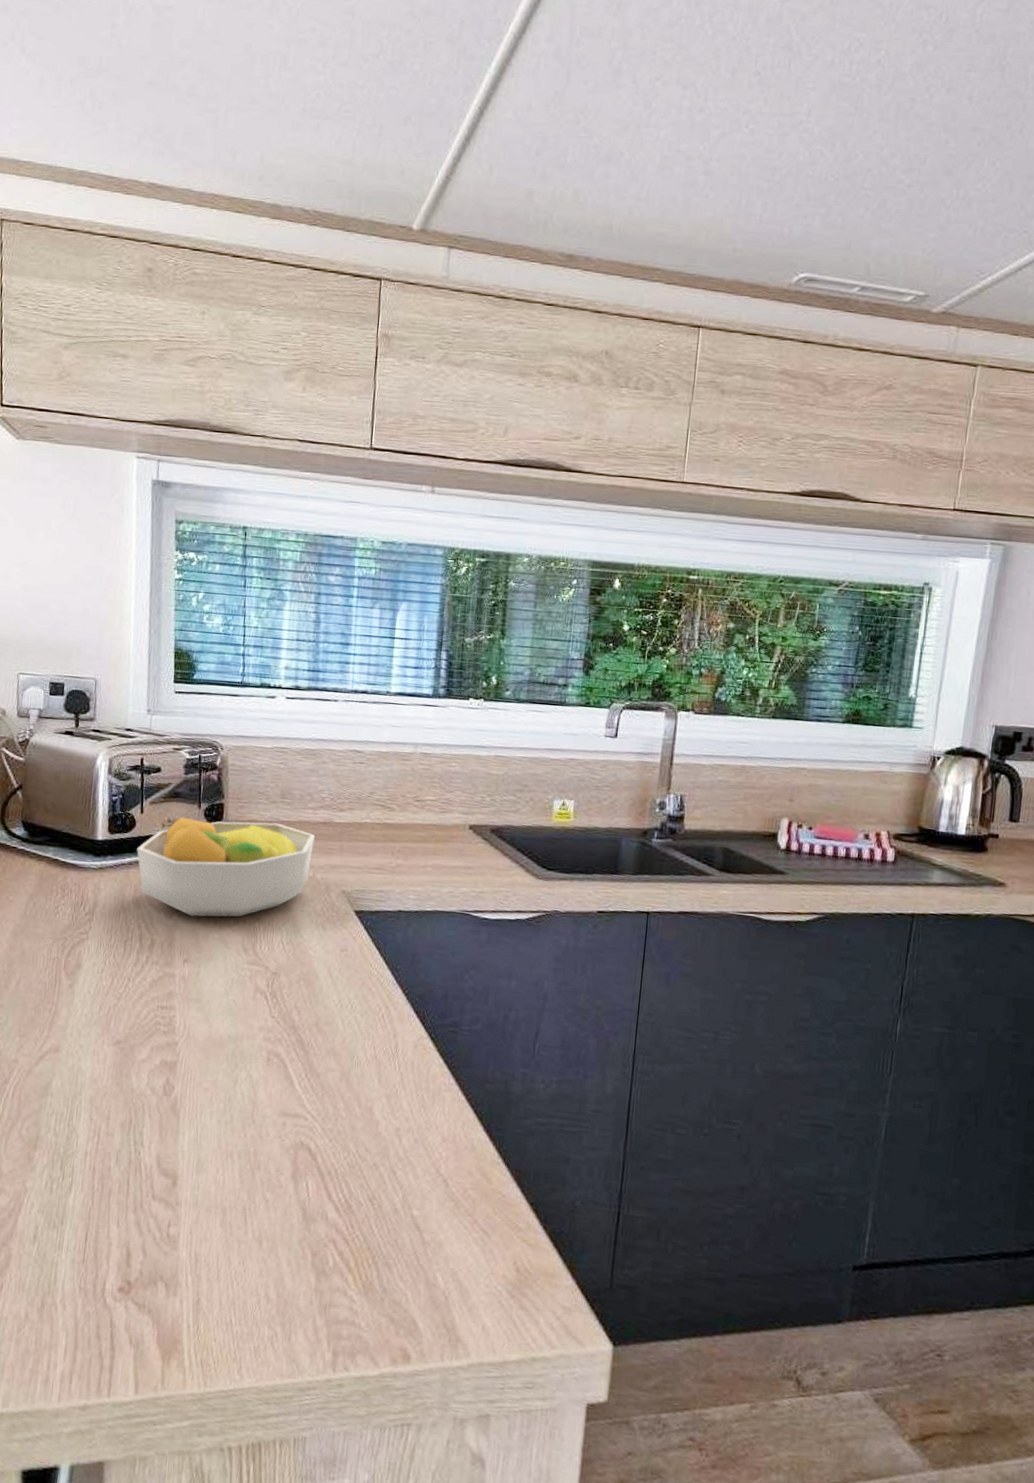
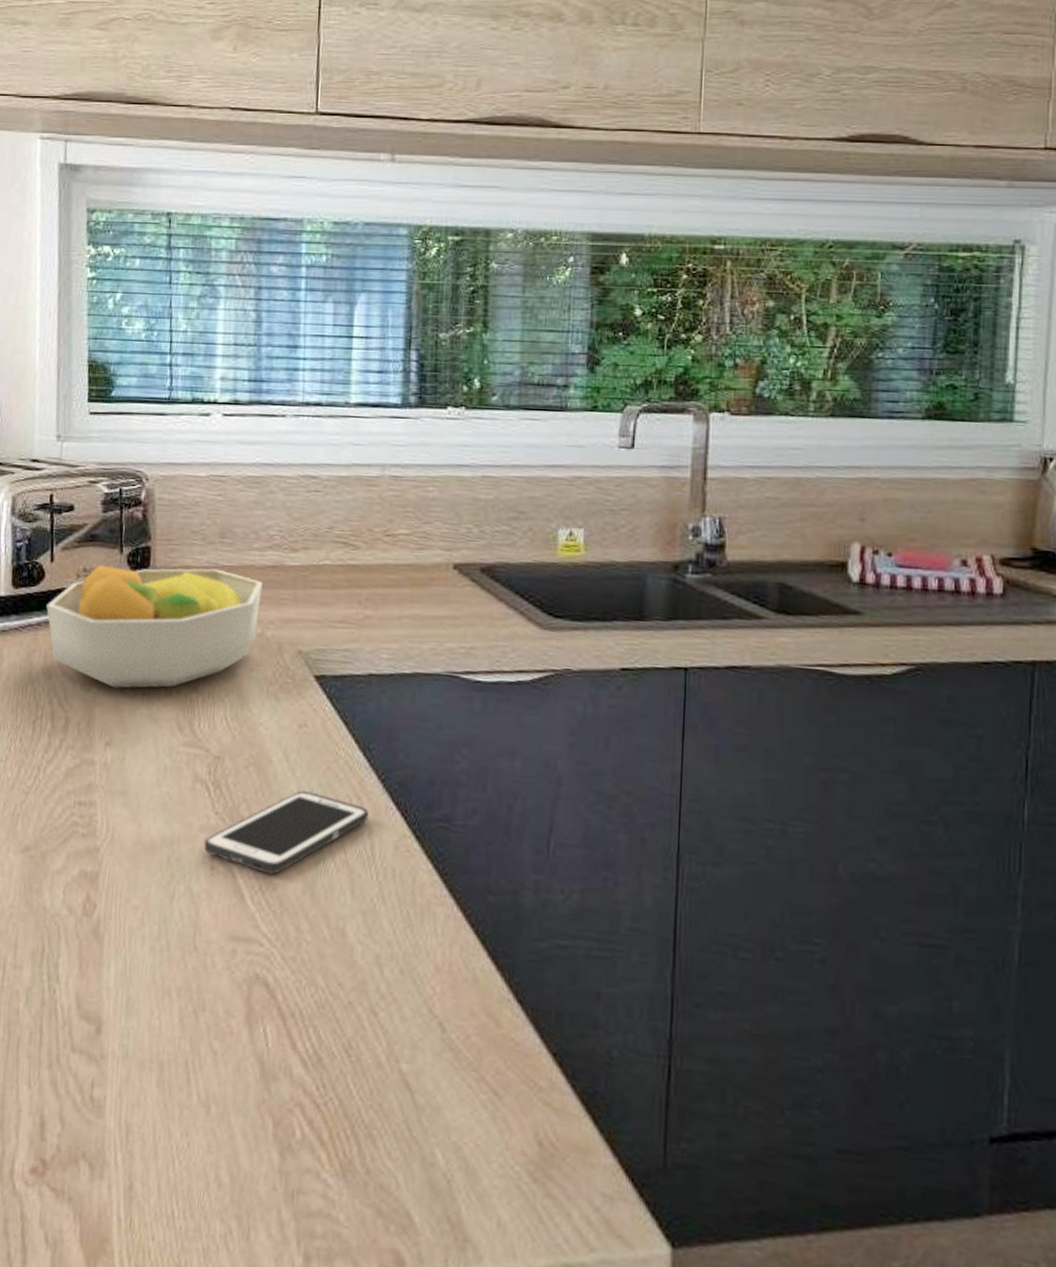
cell phone: none [262,1001,394,1065] -> present [203,790,369,874]

